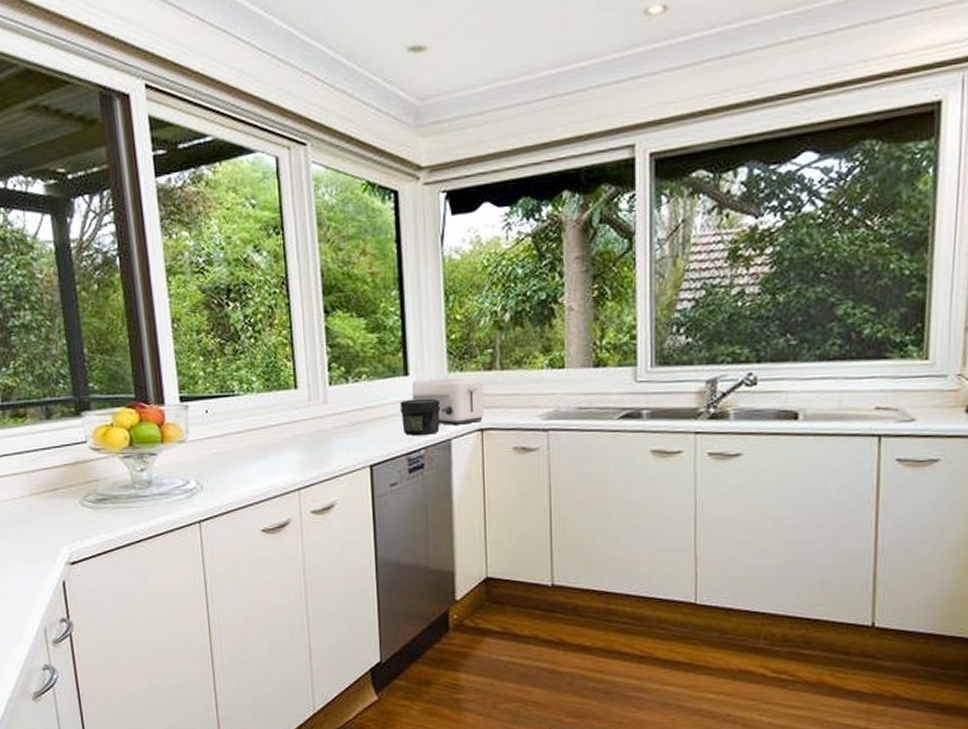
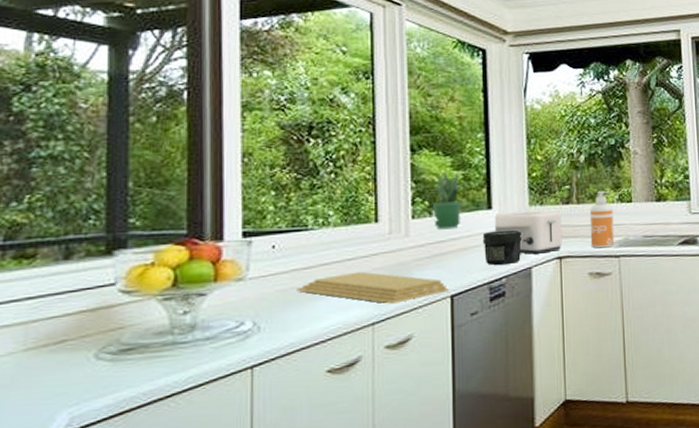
cutting board: none [229,438,368,471] -> present [296,271,449,304]
planter: none [348,333,379,396] -> present [432,170,463,229]
soap dispenser: none [514,354,543,421] -> present [589,190,614,249]

